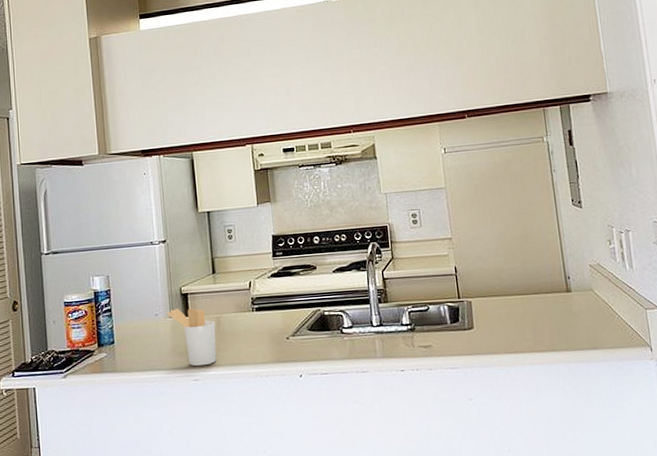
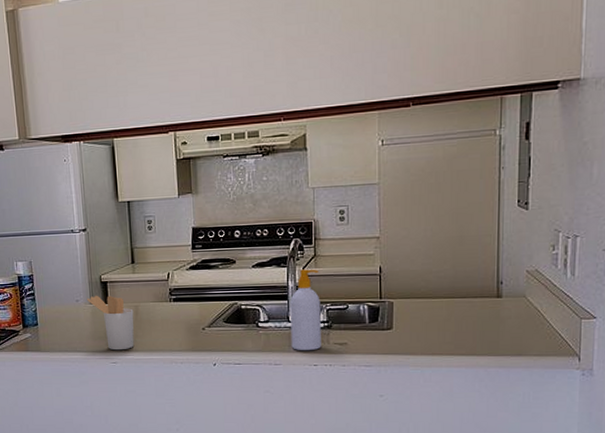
soap bottle: none [372,271,407,356] -> present [290,269,321,351]

